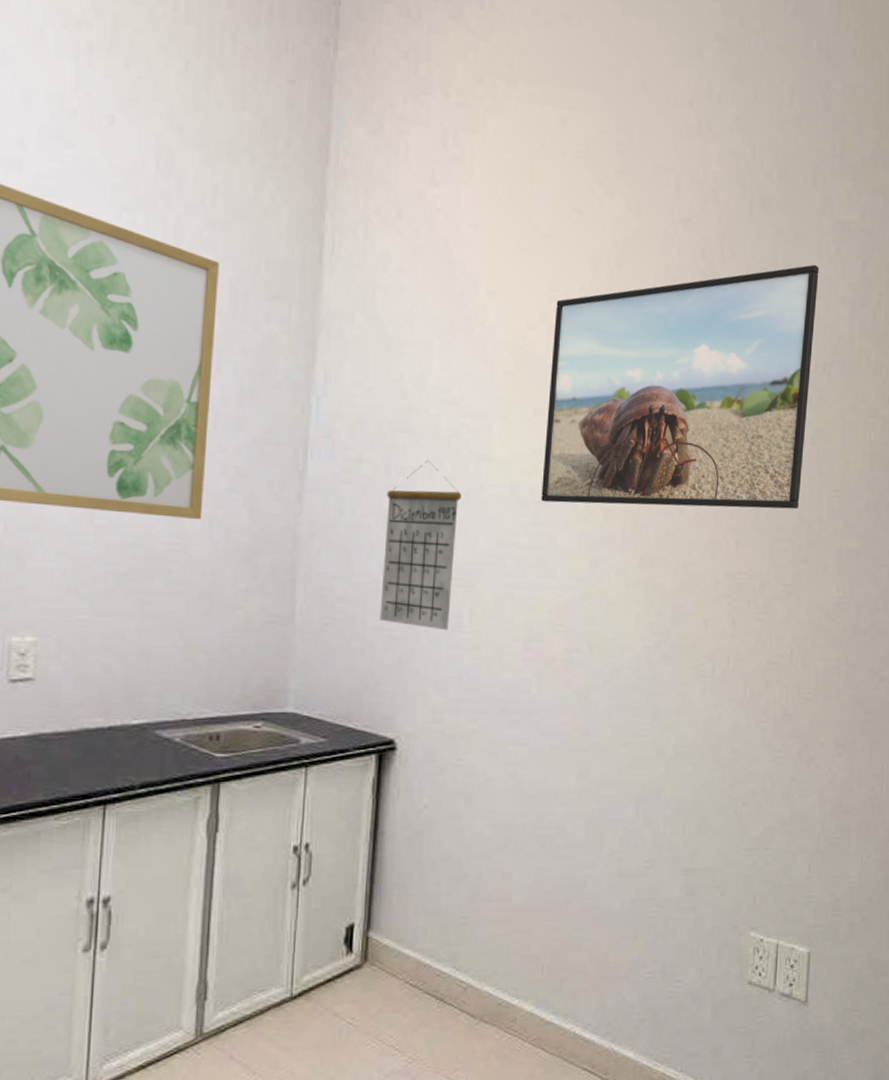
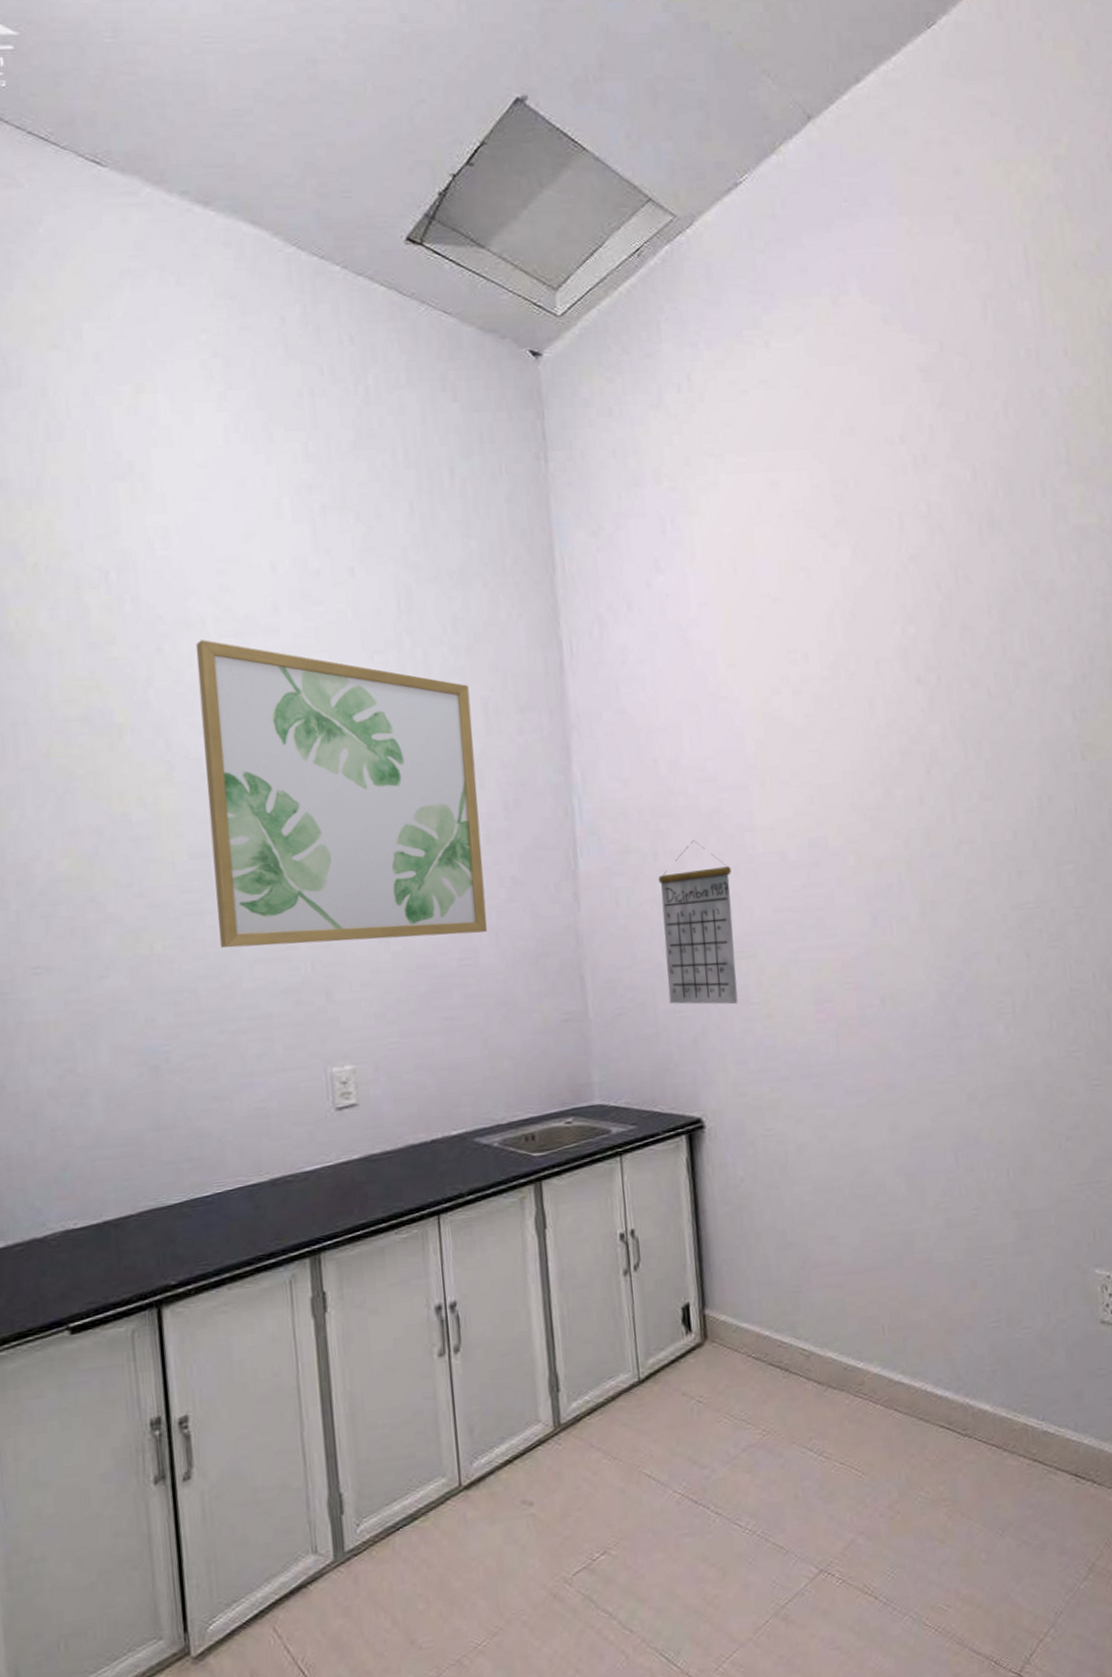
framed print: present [541,264,819,510] -> none [796,575,1079,863]

